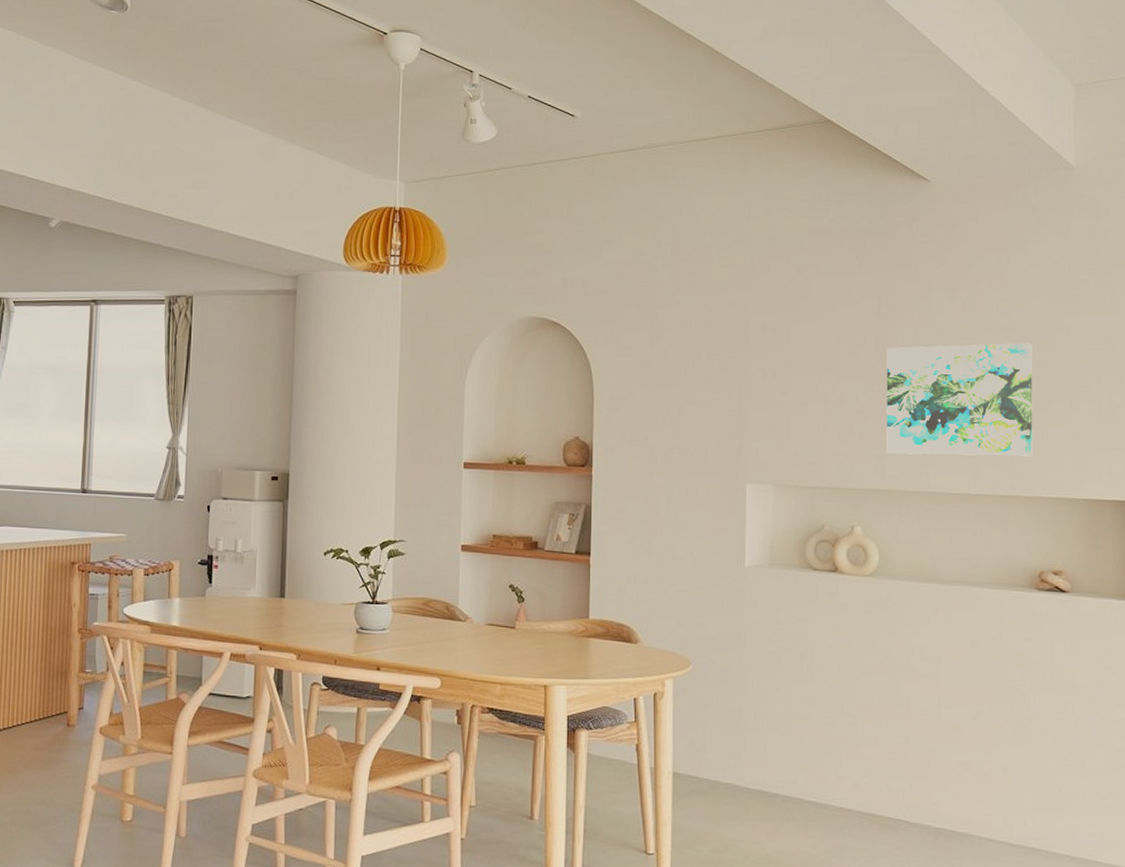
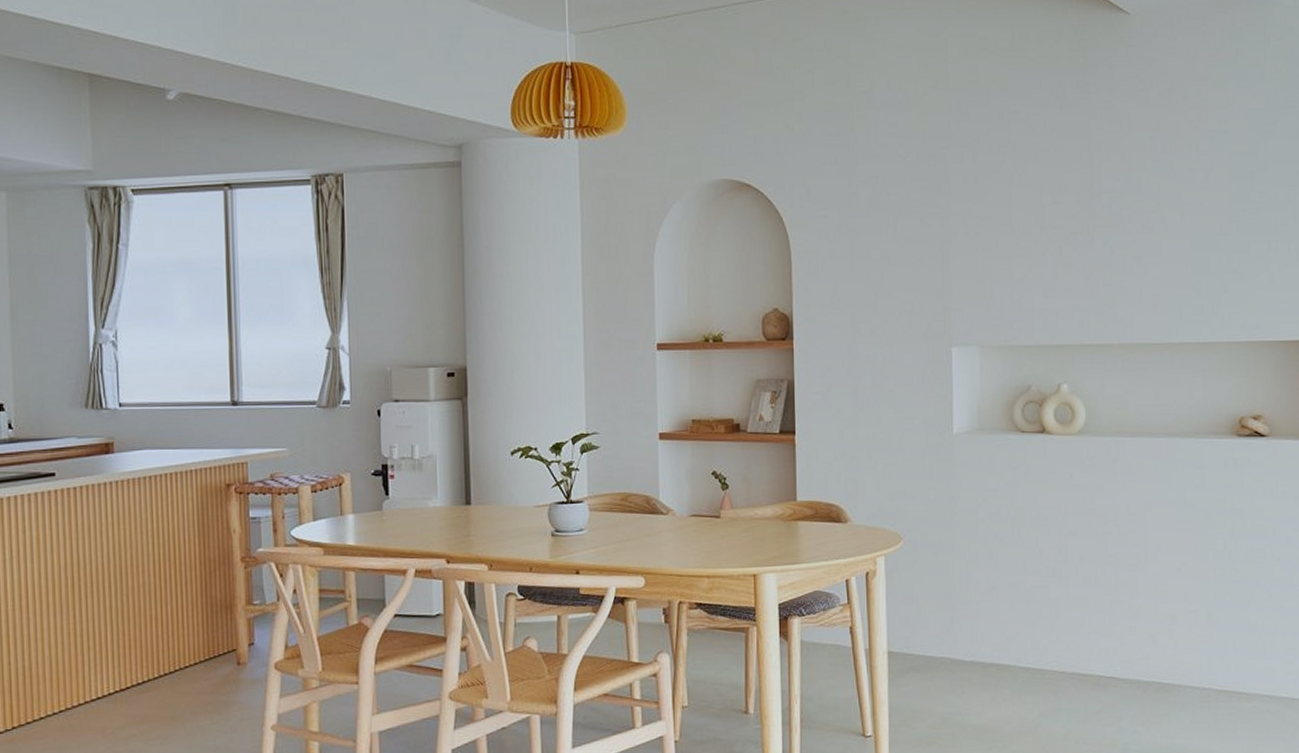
wall art: present [886,343,1033,457] -> none [1089,182,1233,306]

